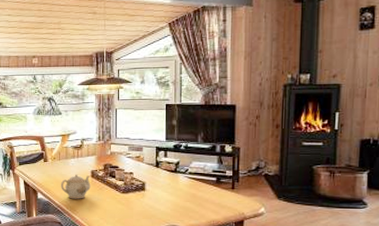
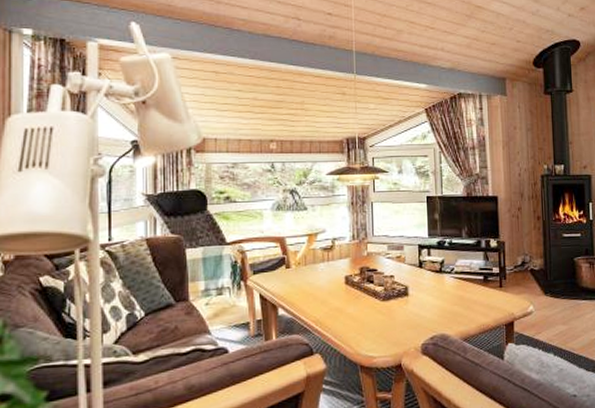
teapot: present [60,174,91,199] -> none [307,281,345,313]

